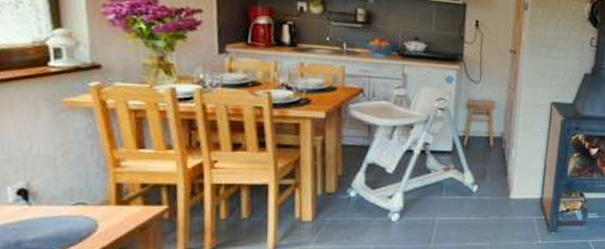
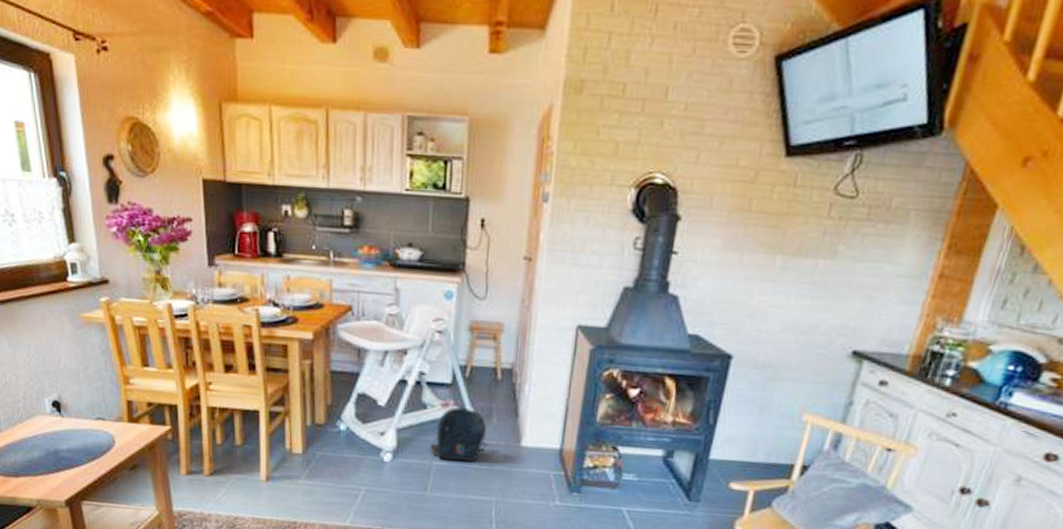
backpack: none [433,171,482,215] -> present [429,407,487,463]

